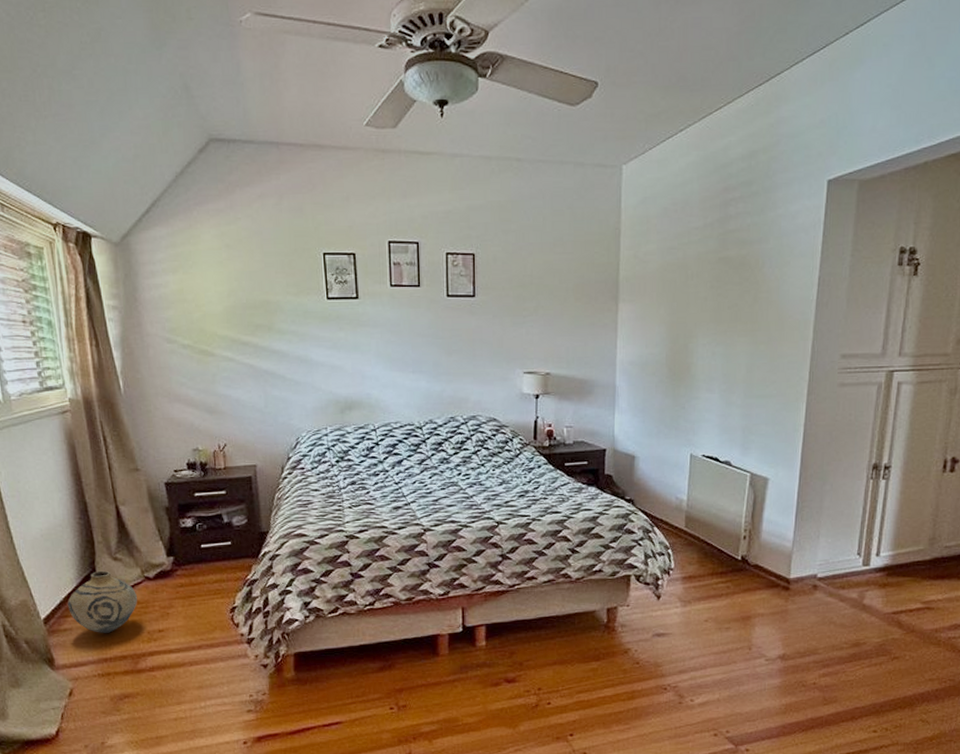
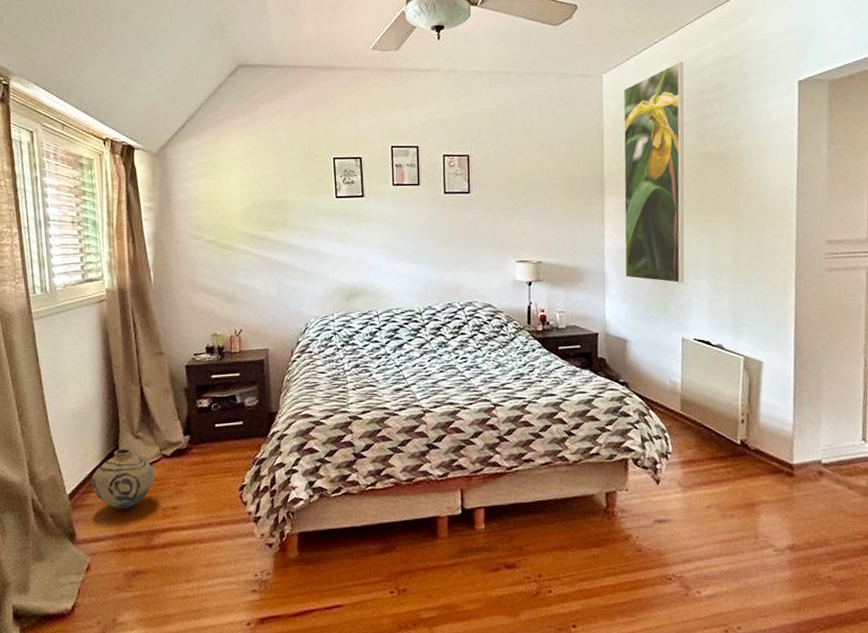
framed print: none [636,153,710,398] -> present [623,61,684,283]

